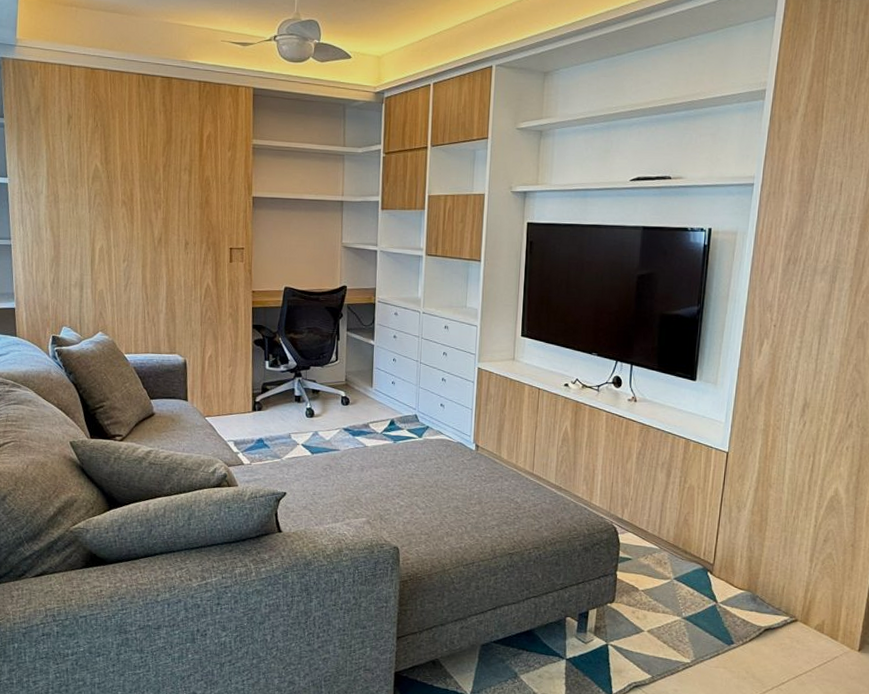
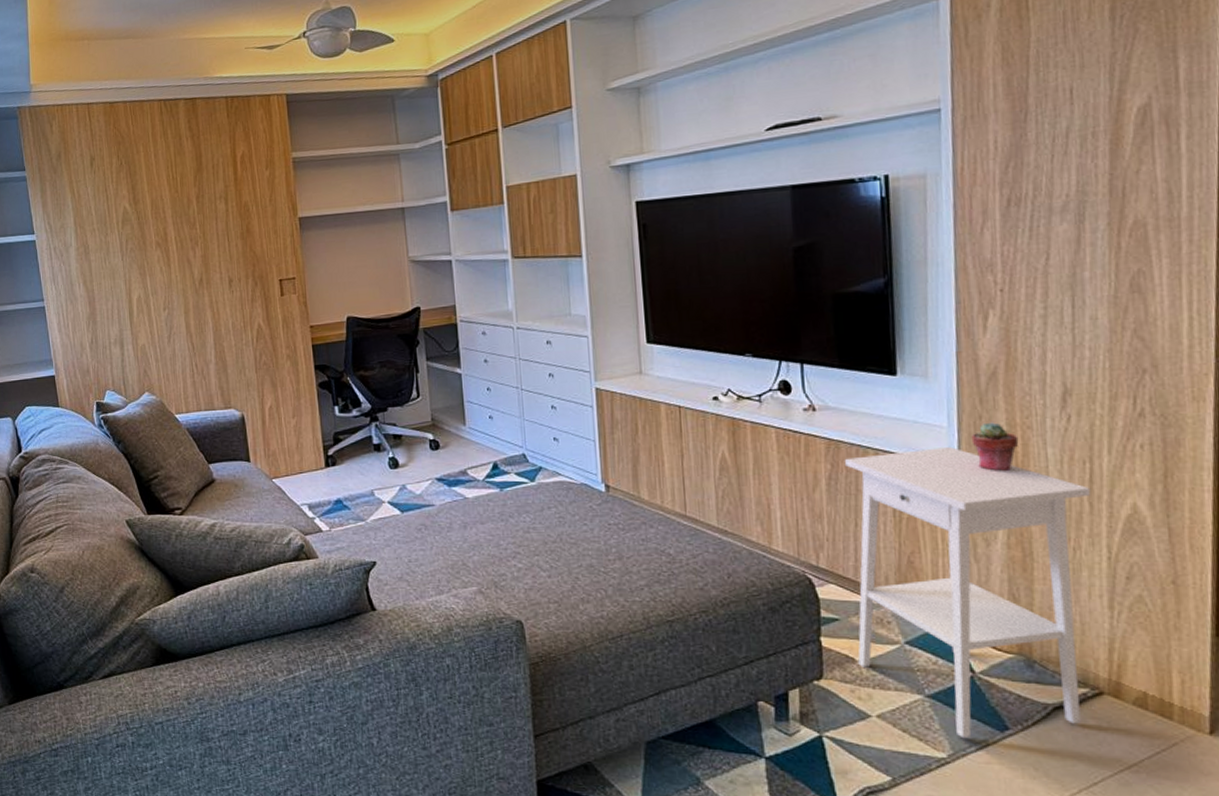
side table: none [640,437,811,649] -> present [844,447,1091,739]
potted succulent: none [739,422,770,459] -> present [971,422,1019,472]

